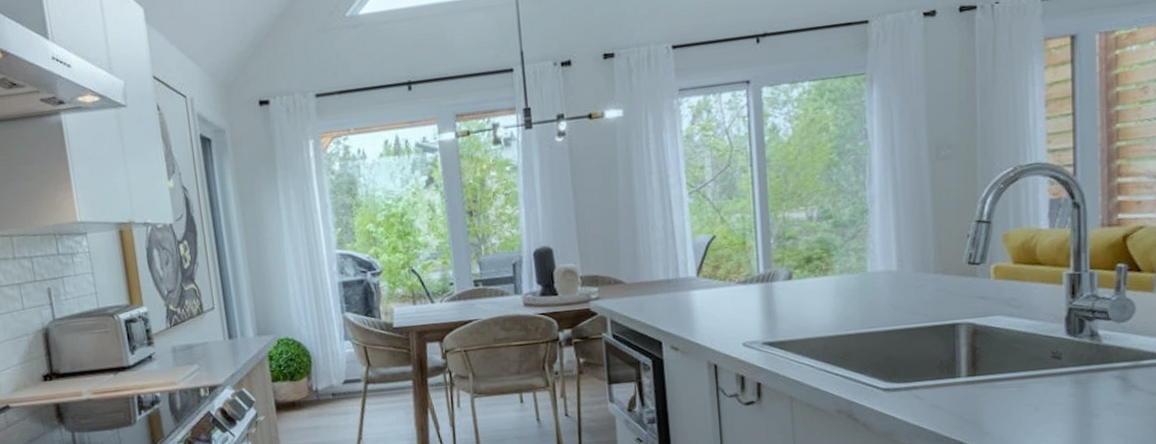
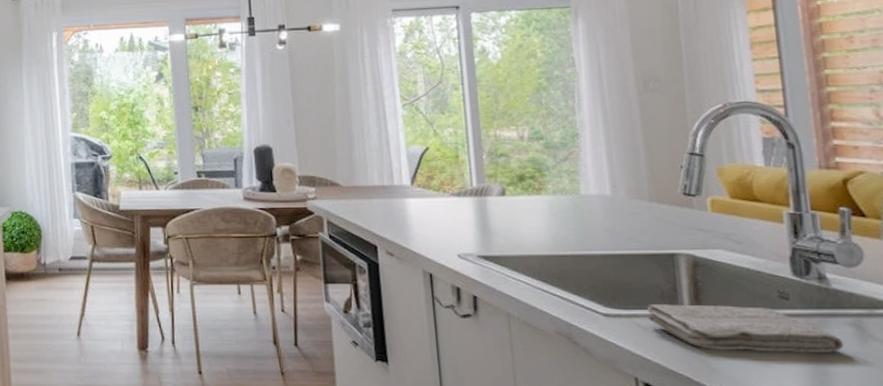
washcloth: none [925,368,1108,413] -> present [647,304,844,352]

